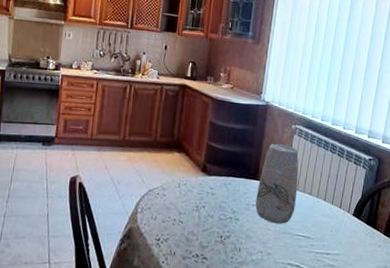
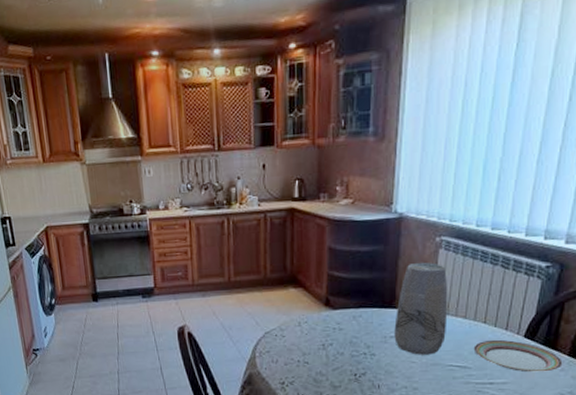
plate: none [315,215,380,247] -> present [473,339,563,373]

